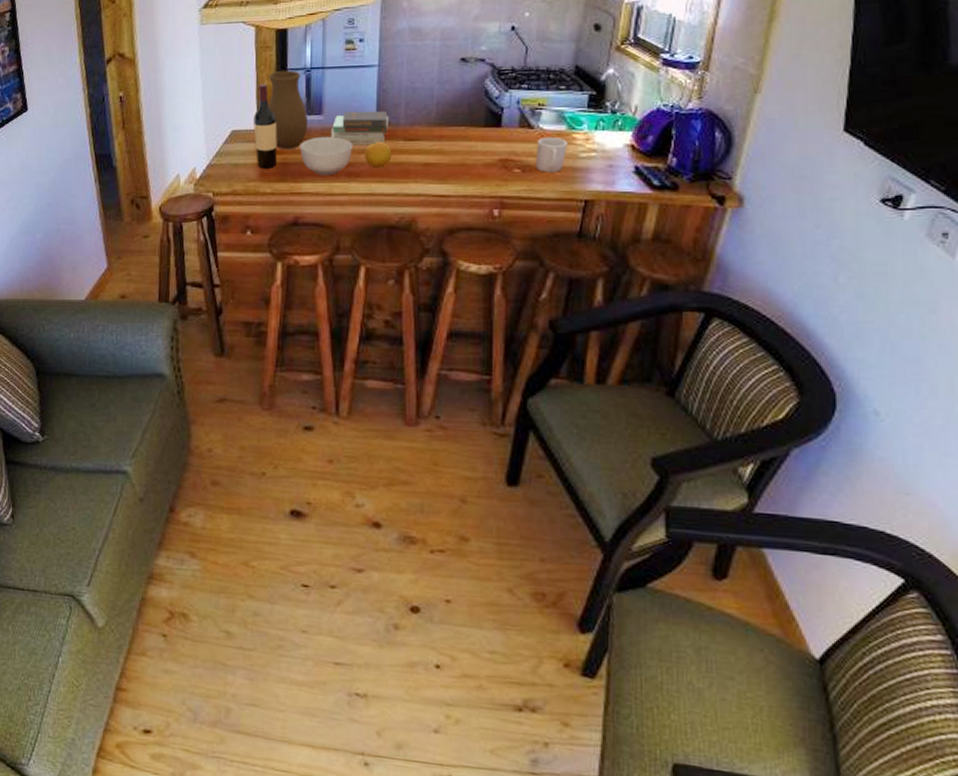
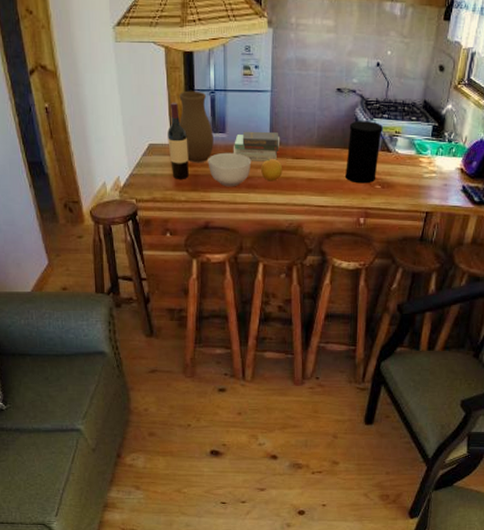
canister: none [473,93,523,168] -> present [345,121,384,184]
mug: present [535,136,568,173] -> none [391,159,416,189]

